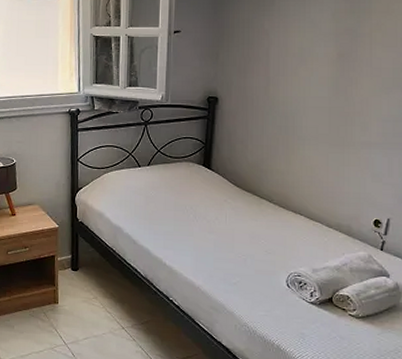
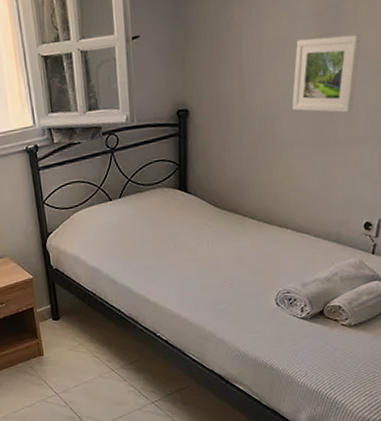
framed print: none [310,52,375,119] -> present [291,34,361,113]

